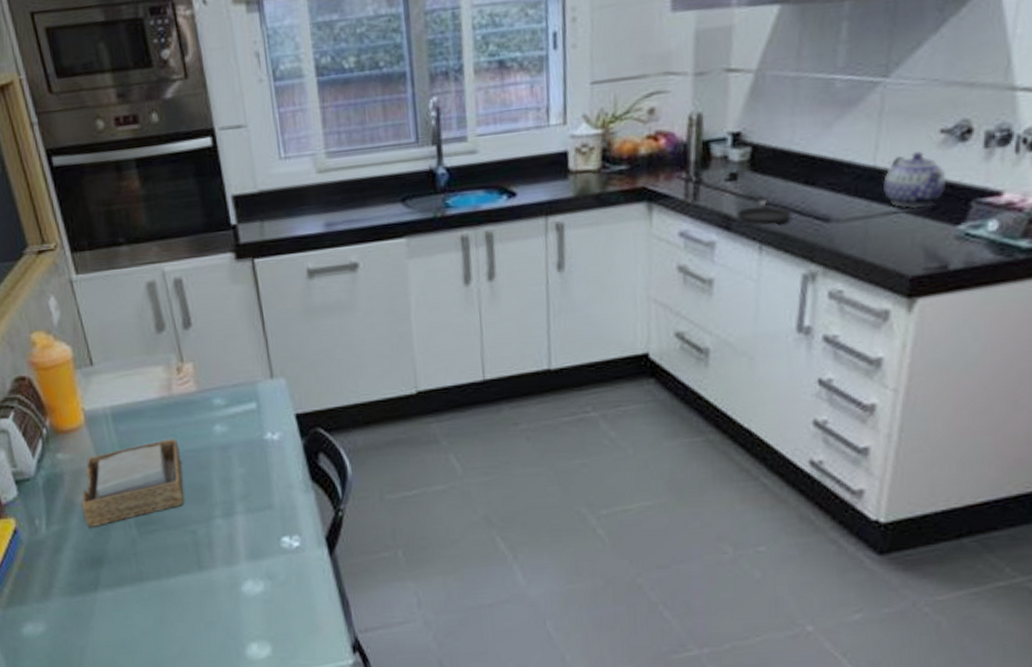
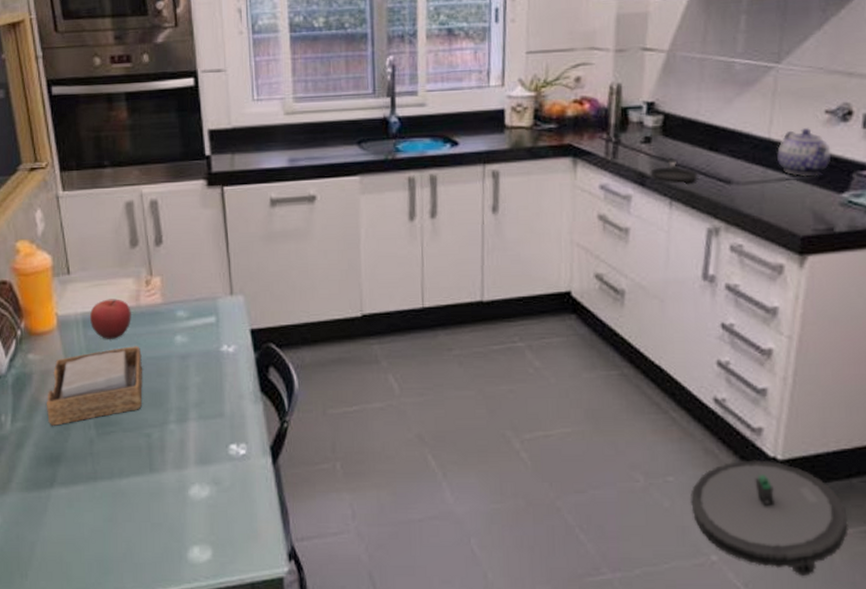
fruit: none [119,389,165,433] -> present [89,299,131,339]
robot vacuum: none [784,524,957,642] -> present [691,460,849,576]

